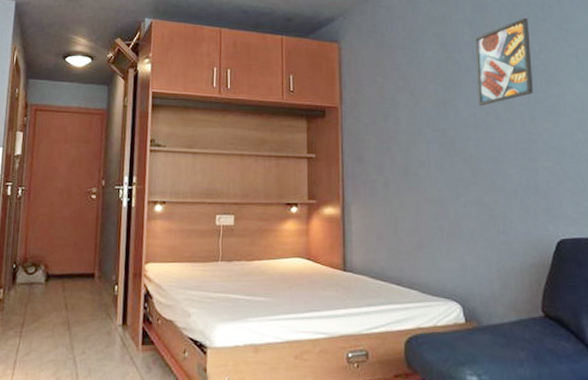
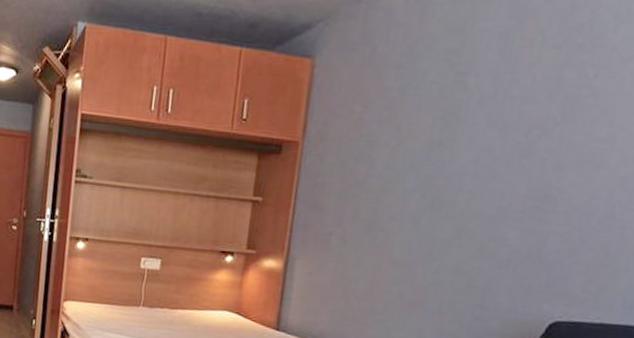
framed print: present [475,18,533,105] -> none [486,27,591,149]

